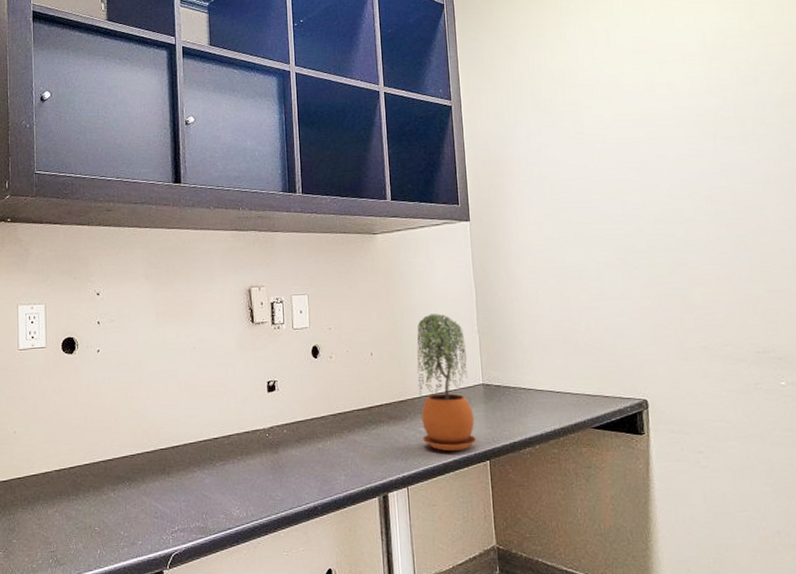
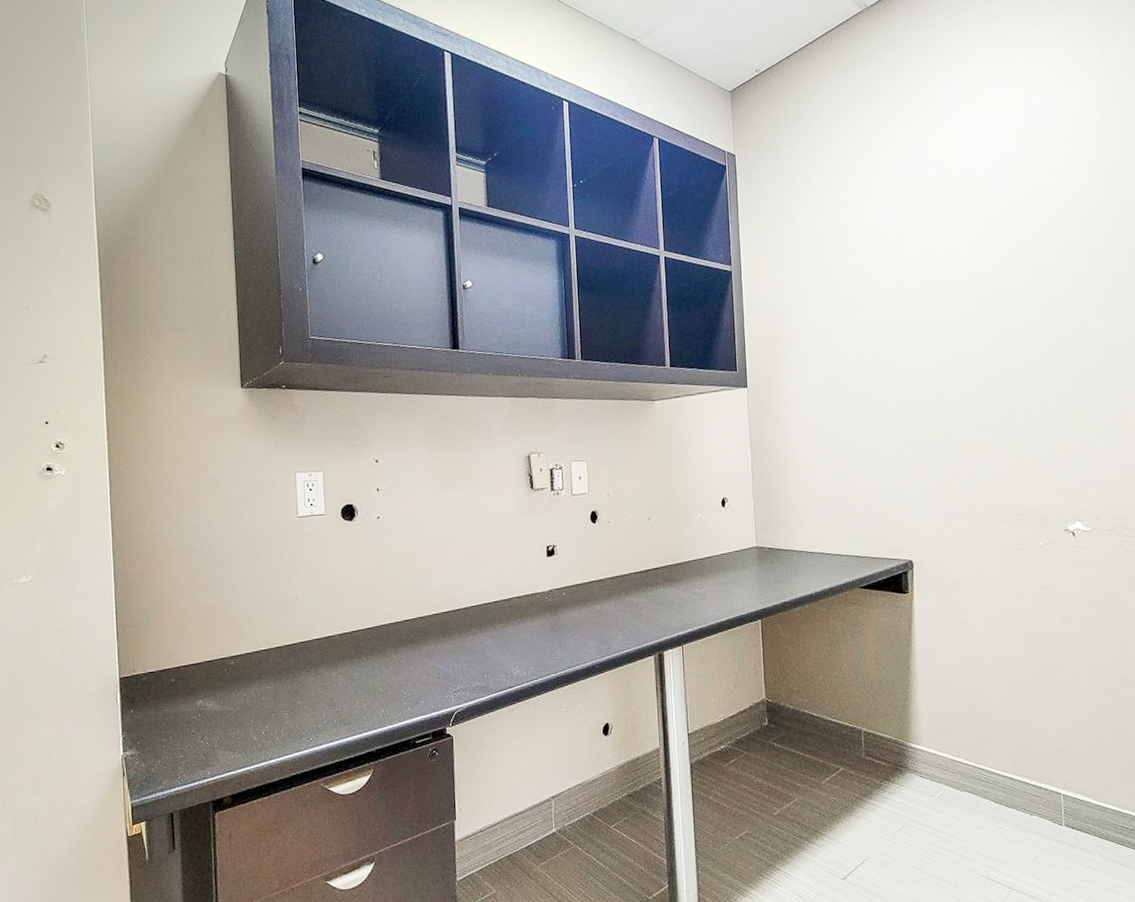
potted plant: present [417,314,476,452] -> none [693,479,749,612]

